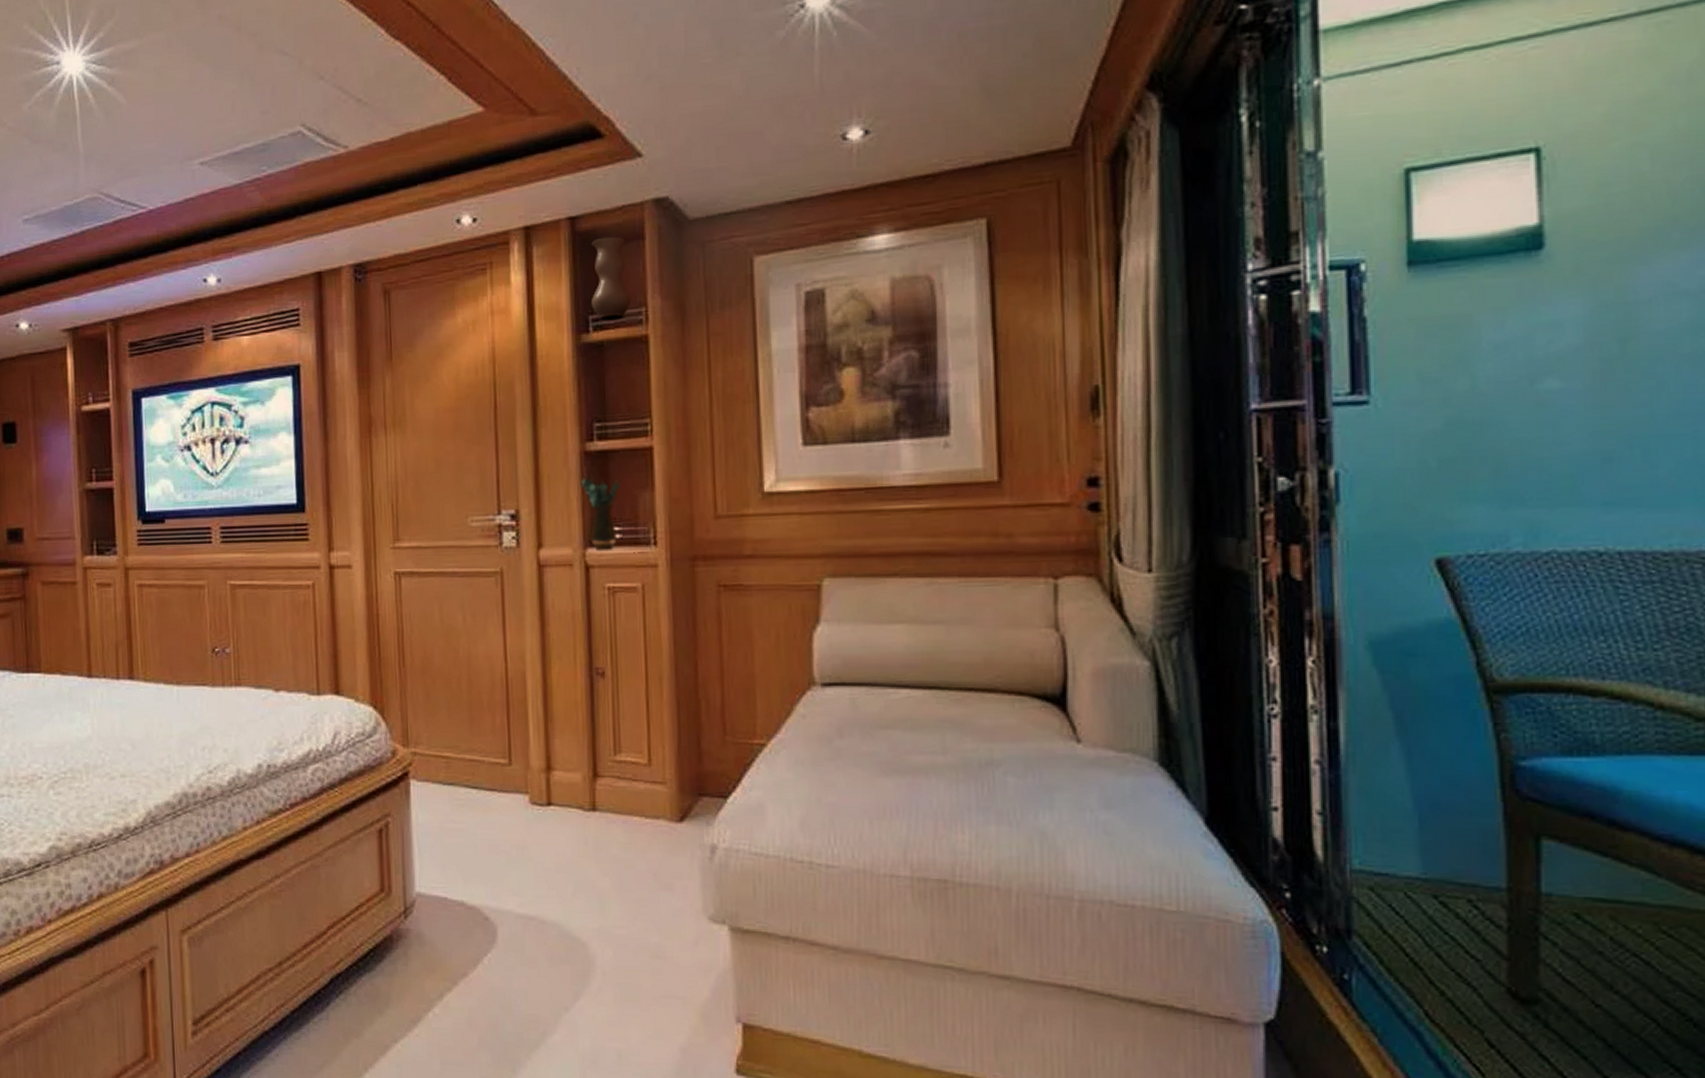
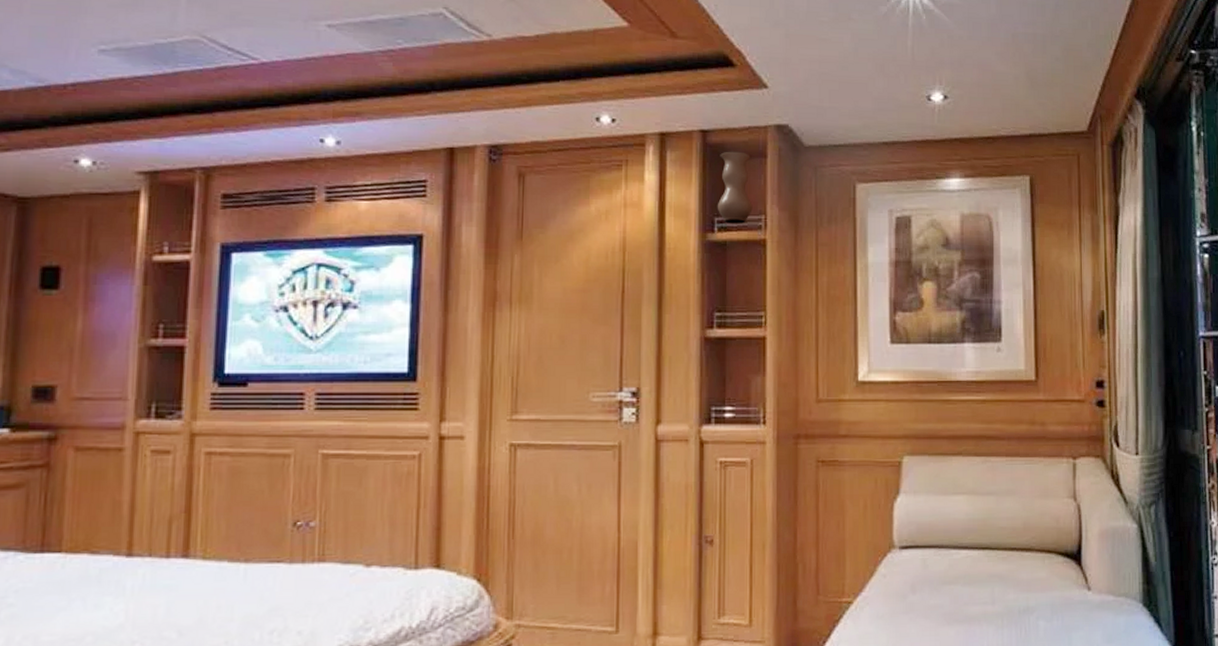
vase: present [580,475,621,552] -> none [699,359,736,429]

